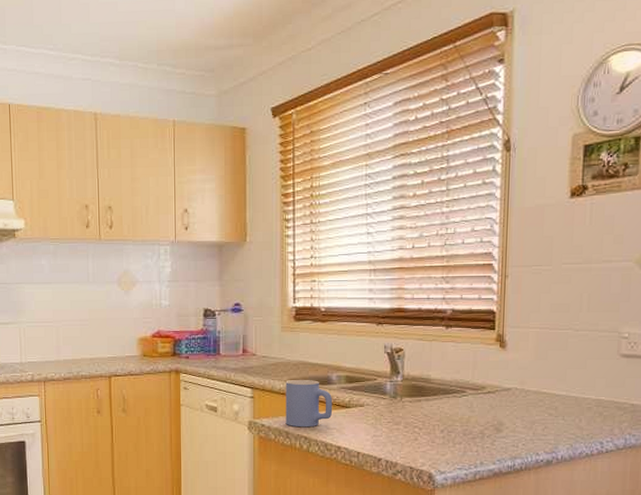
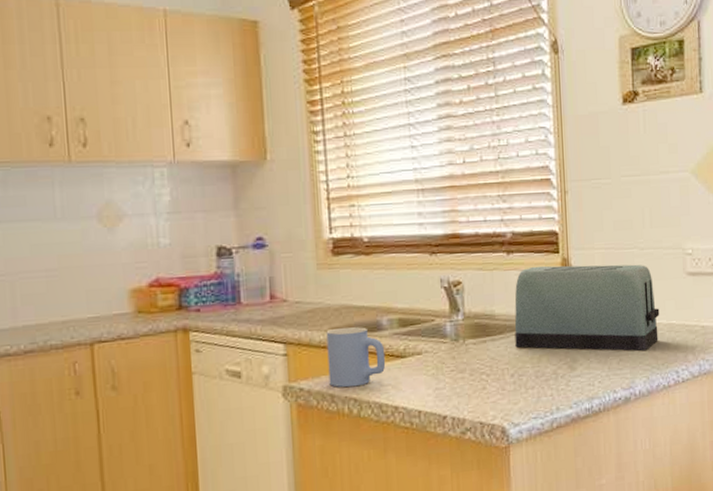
toaster: none [447,340,589,422] -> present [514,264,660,352]

